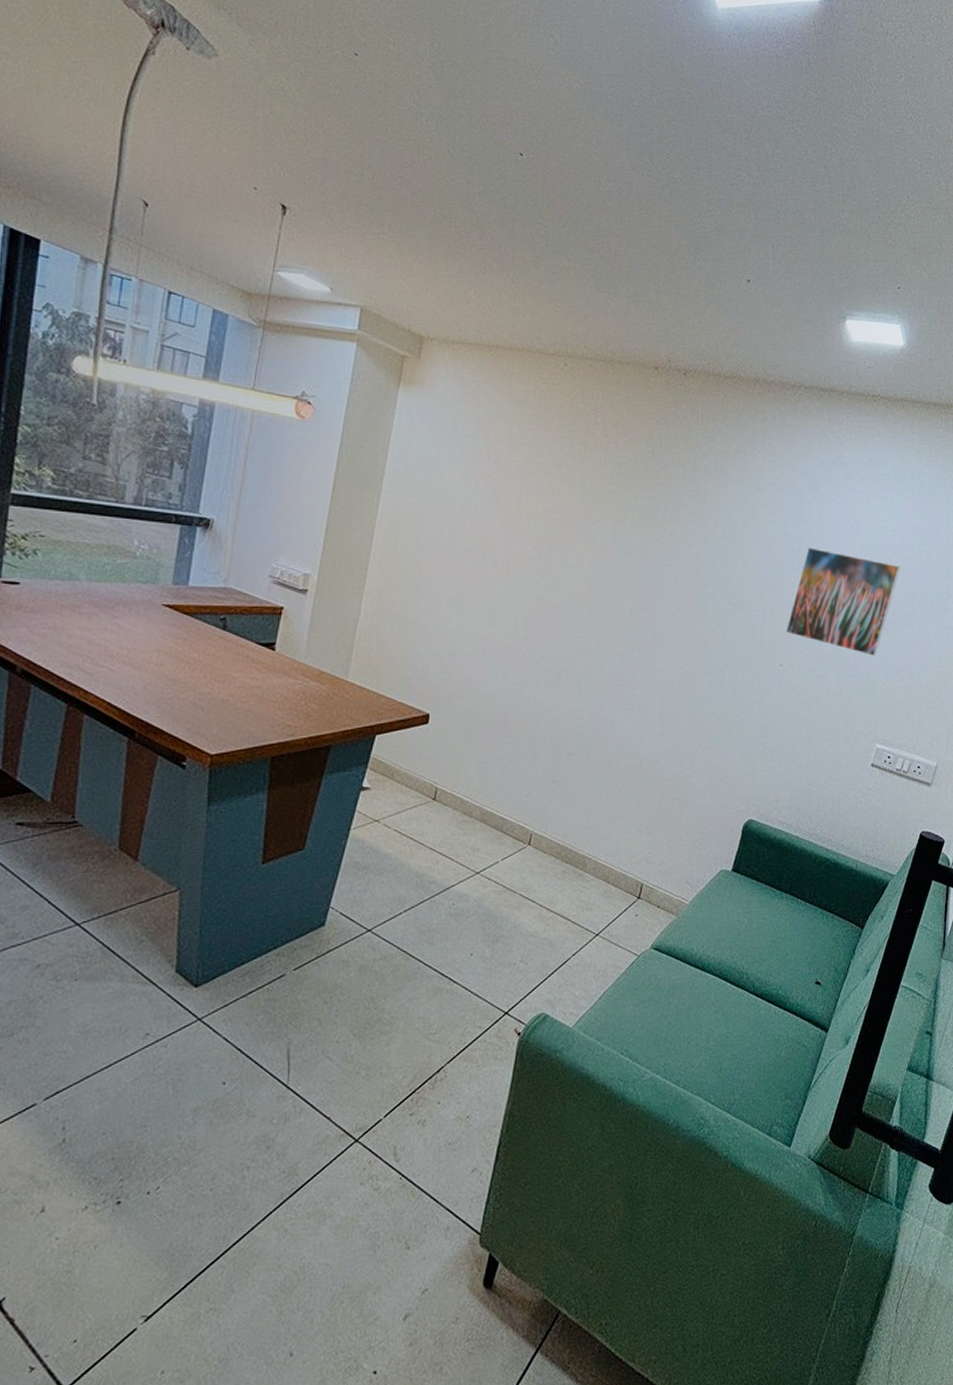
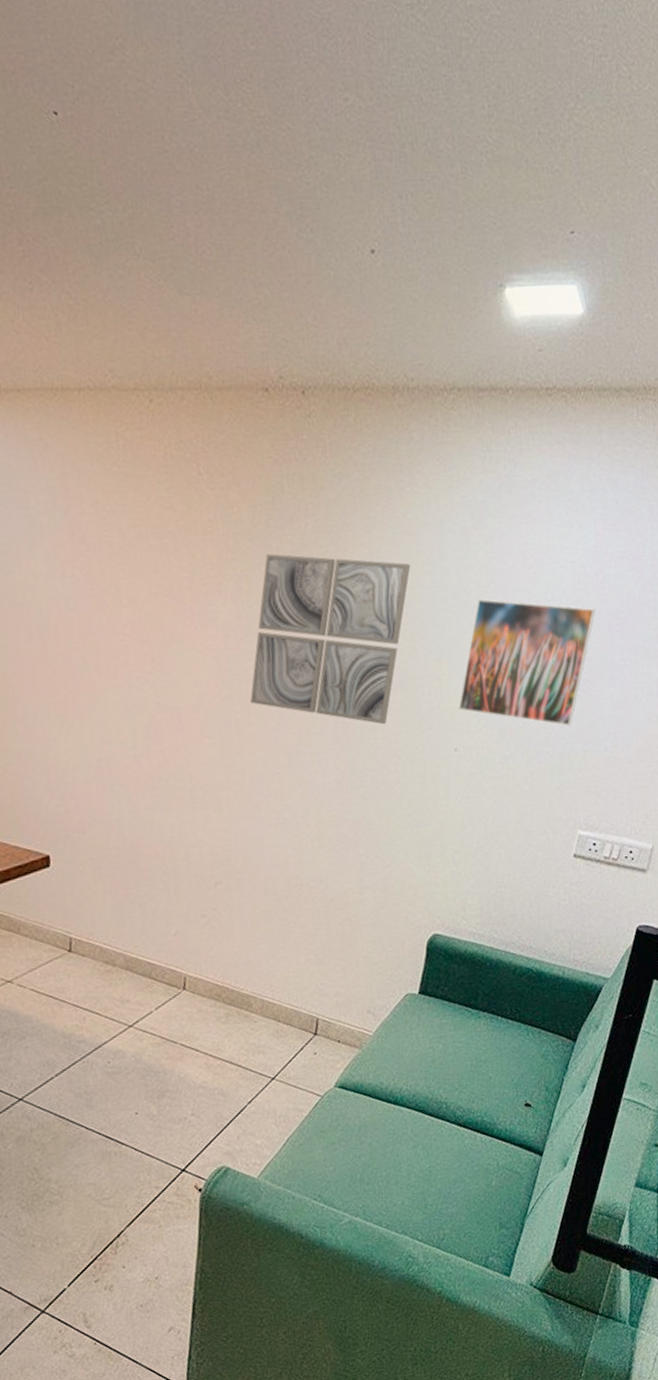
wall art: none [616,491,757,638] -> present [250,554,411,725]

